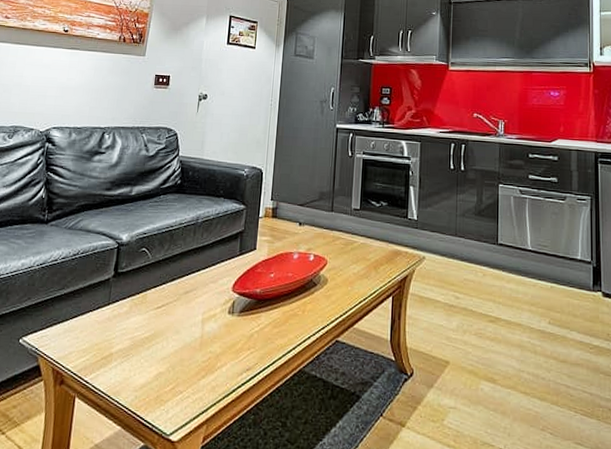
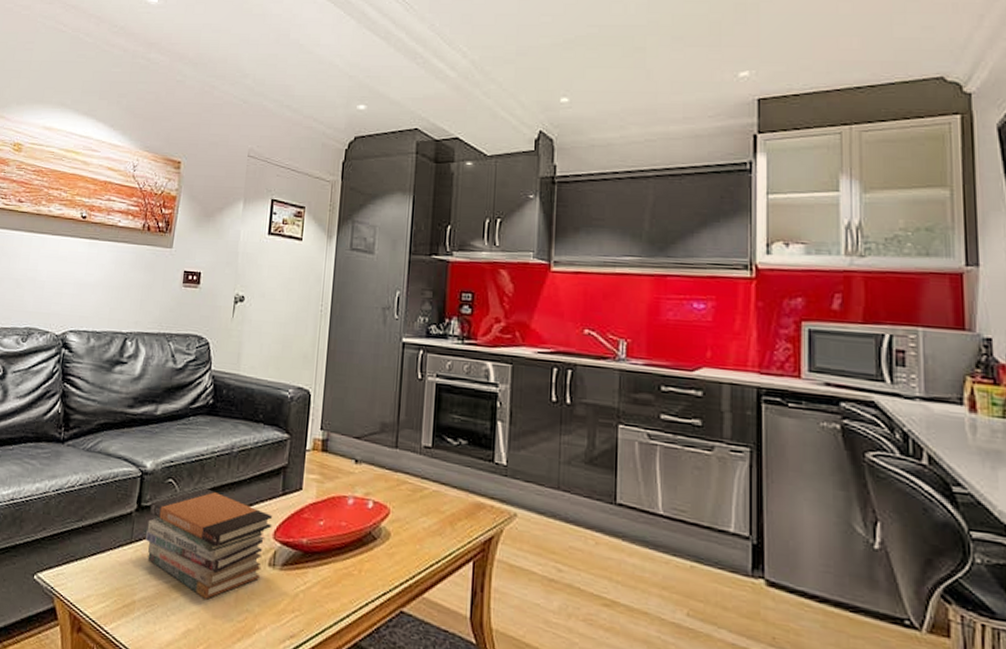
book stack: none [122,253,231,346] -> present [145,488,272,599]

